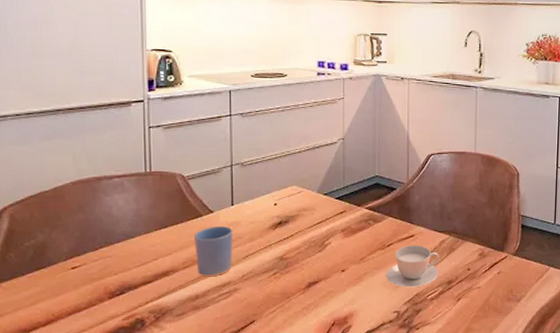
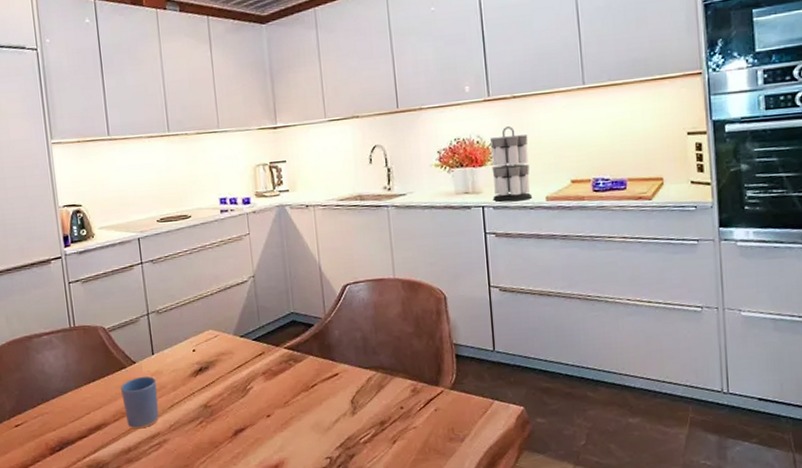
teacup: present [386,246,439,288] -> none [313,384,370,431]

